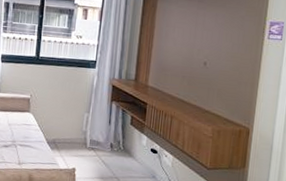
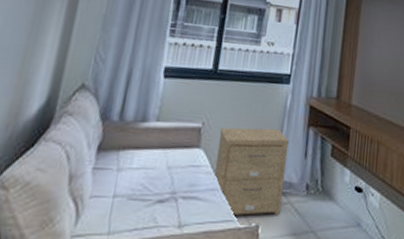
side table: none [40,99,96,163] -> present [213,127,289,215]

